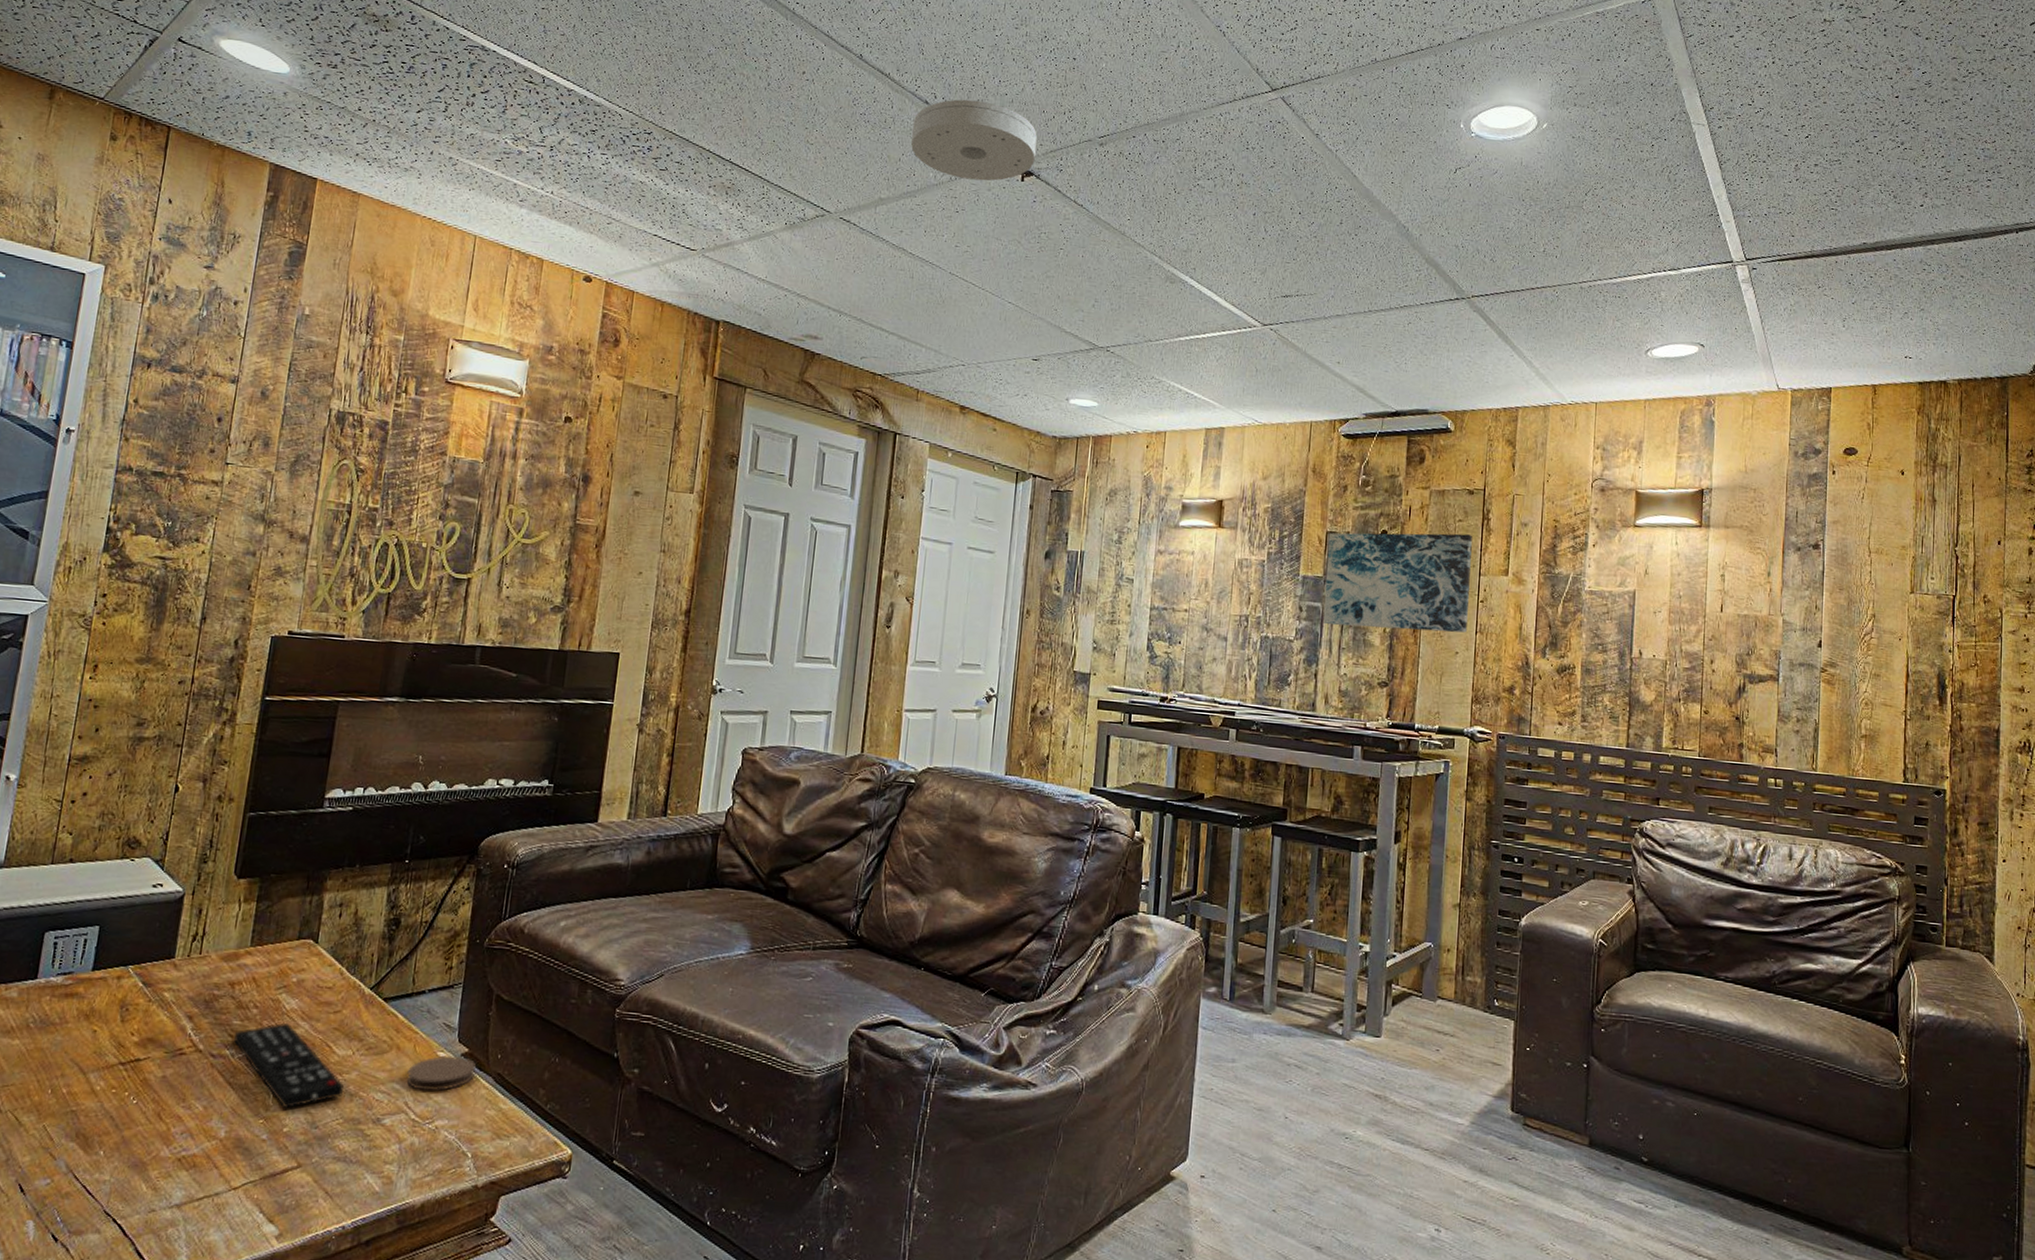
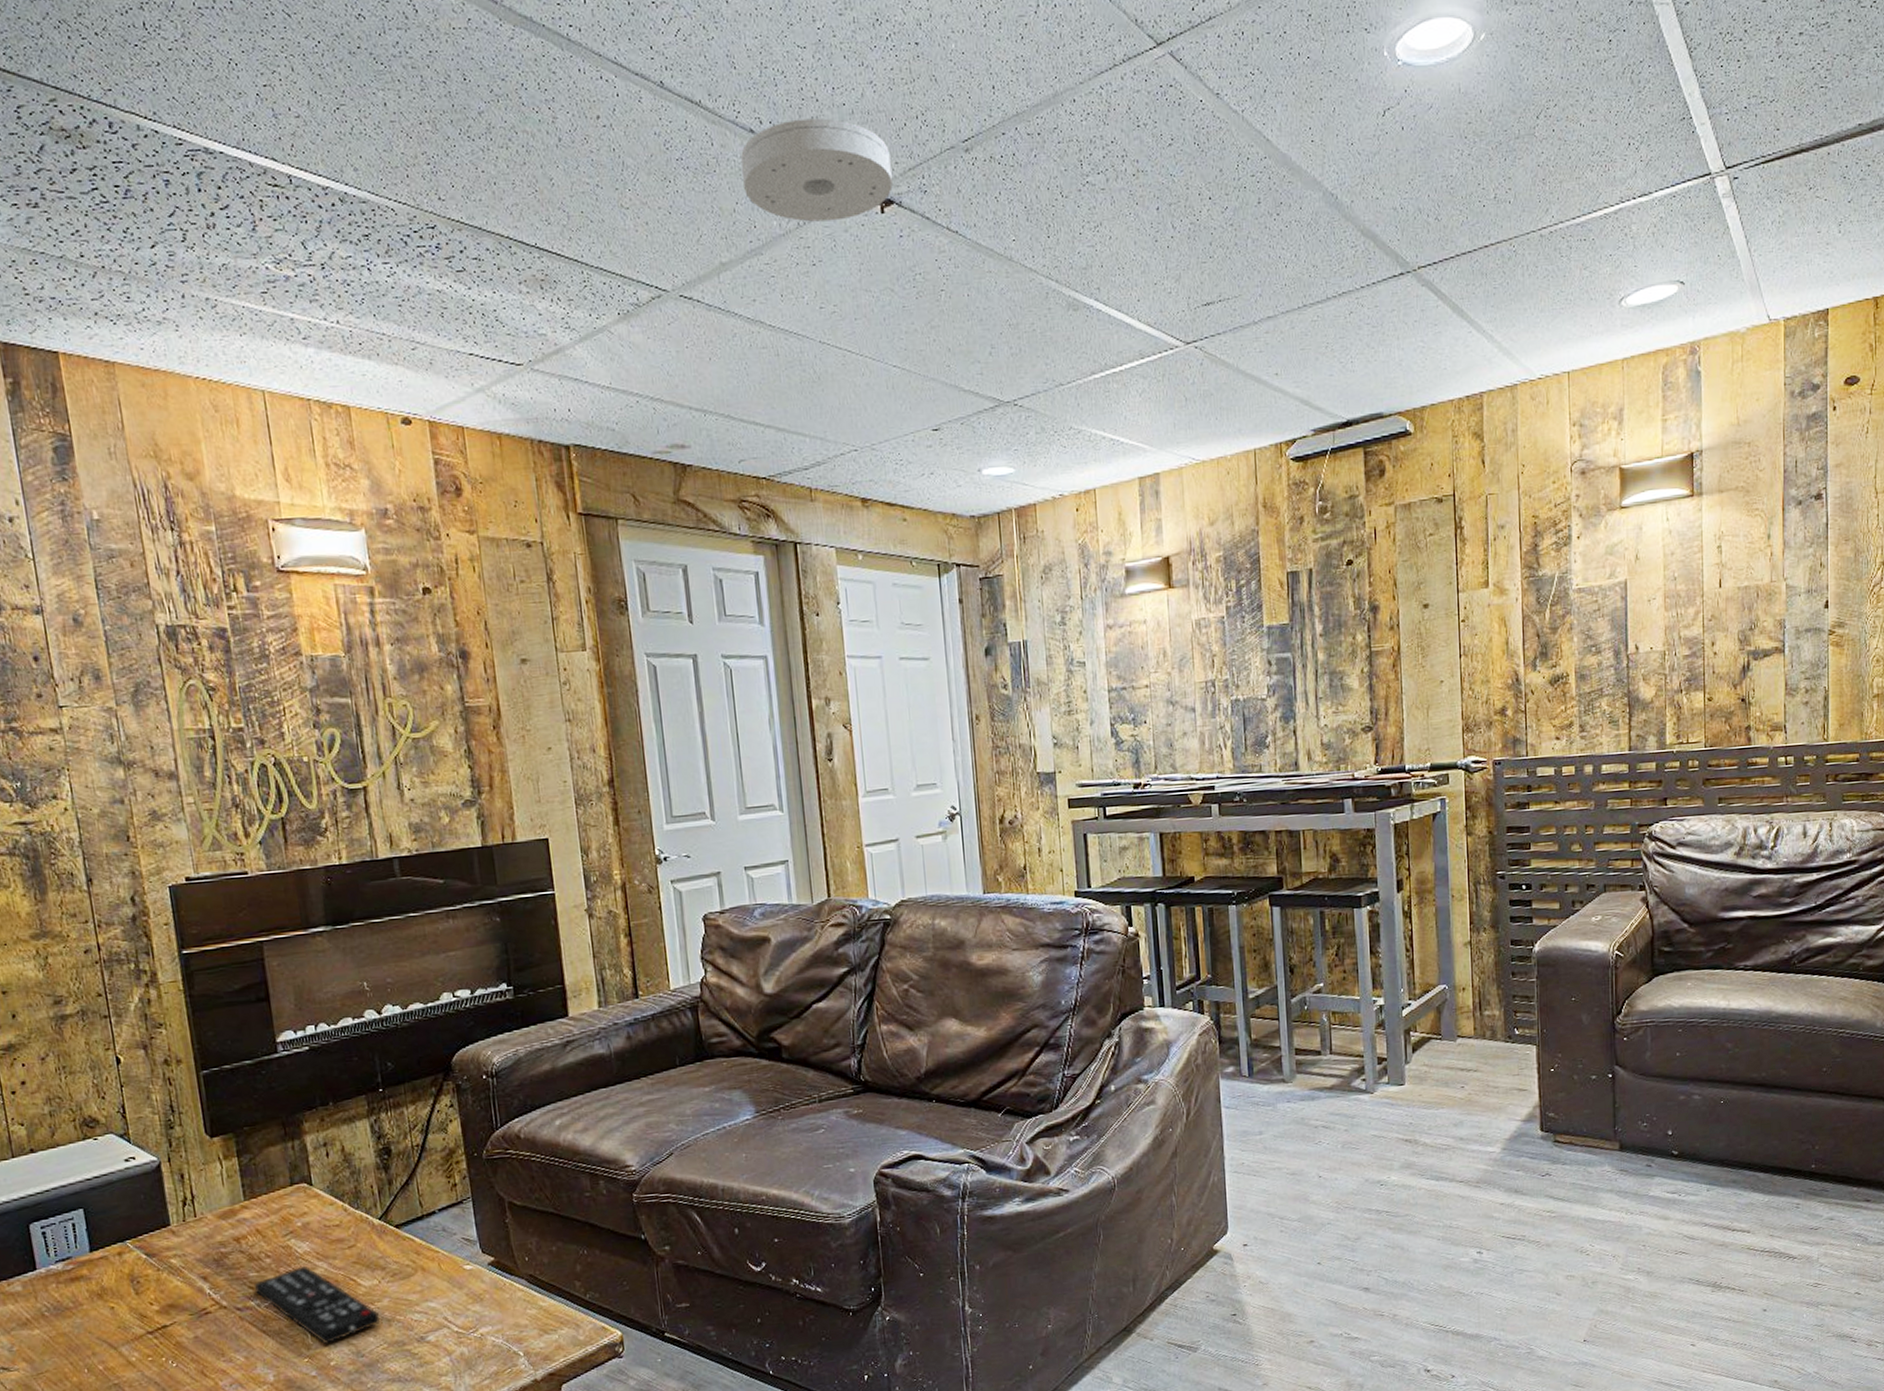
coaster: present [406,1056,476,1092] -> none [438,1265,508,1304]
wall art: present [1322,533,1472,633] -> none [1290,548,1450,676]

